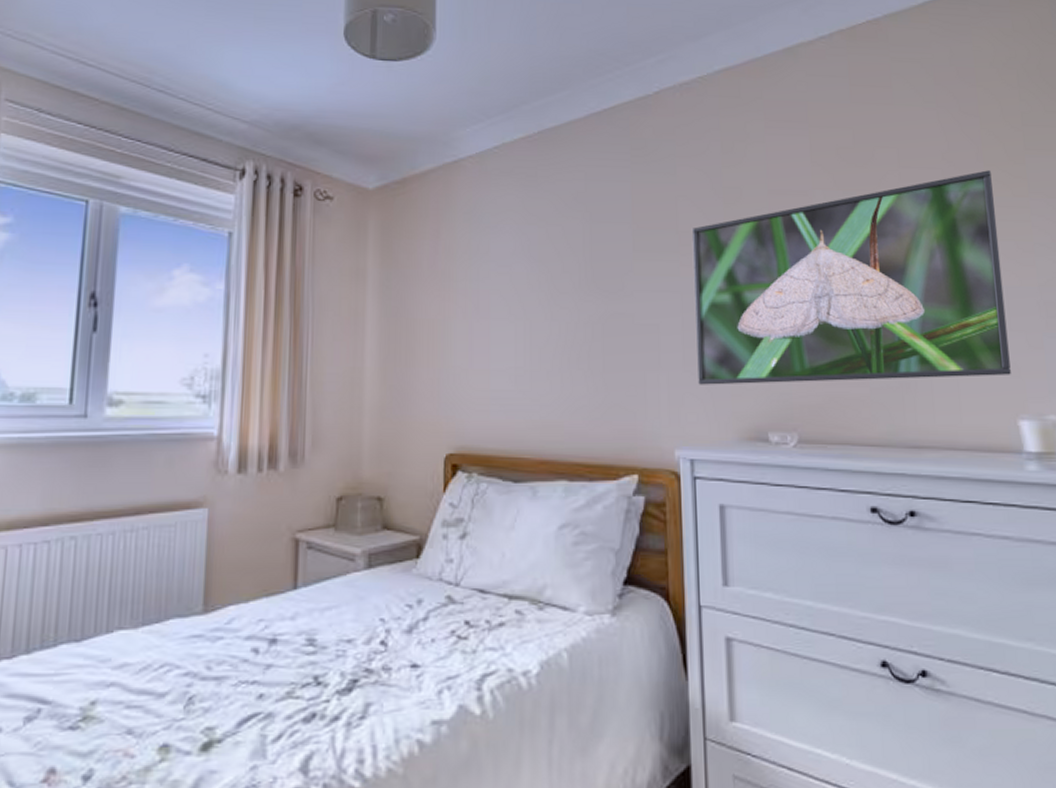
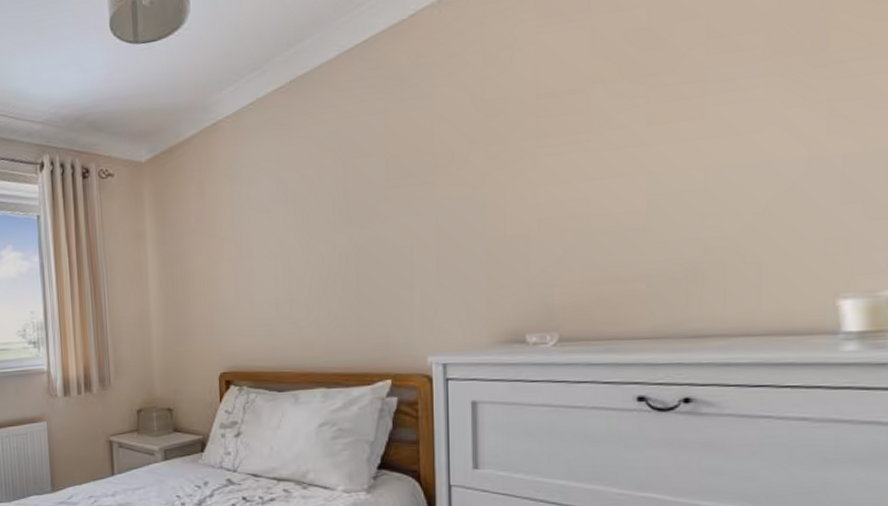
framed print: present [691,170,1011,385] -> none [448,19,840,297]

